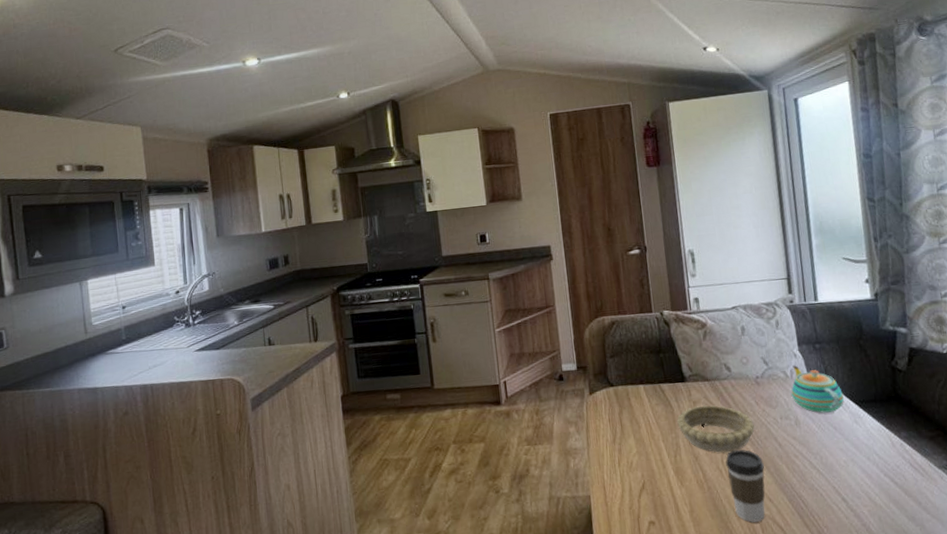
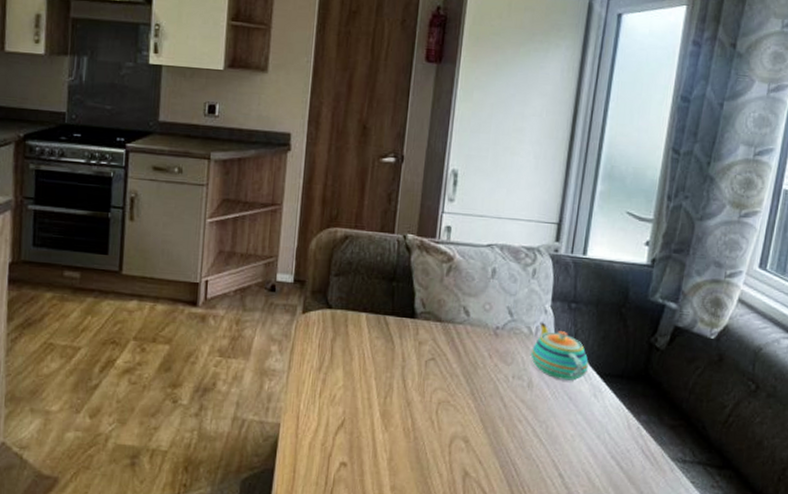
decorative bowl: present [677,405,755,453] -> none [395,347,482,404]
coffee cup: present [725,449,765,522] -> none [438,402,482,483]

